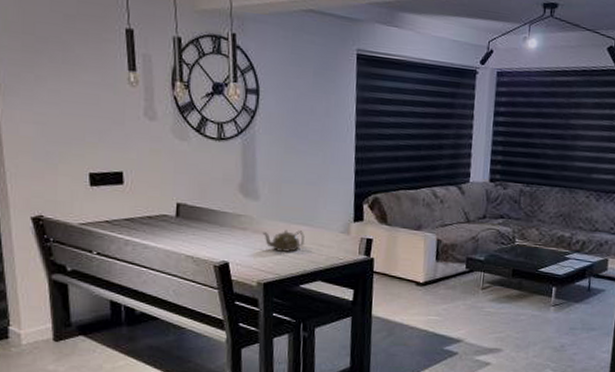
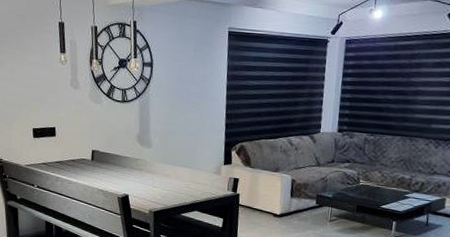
teapot: present [262,229,304,253] -> none [154,170,185,189]

